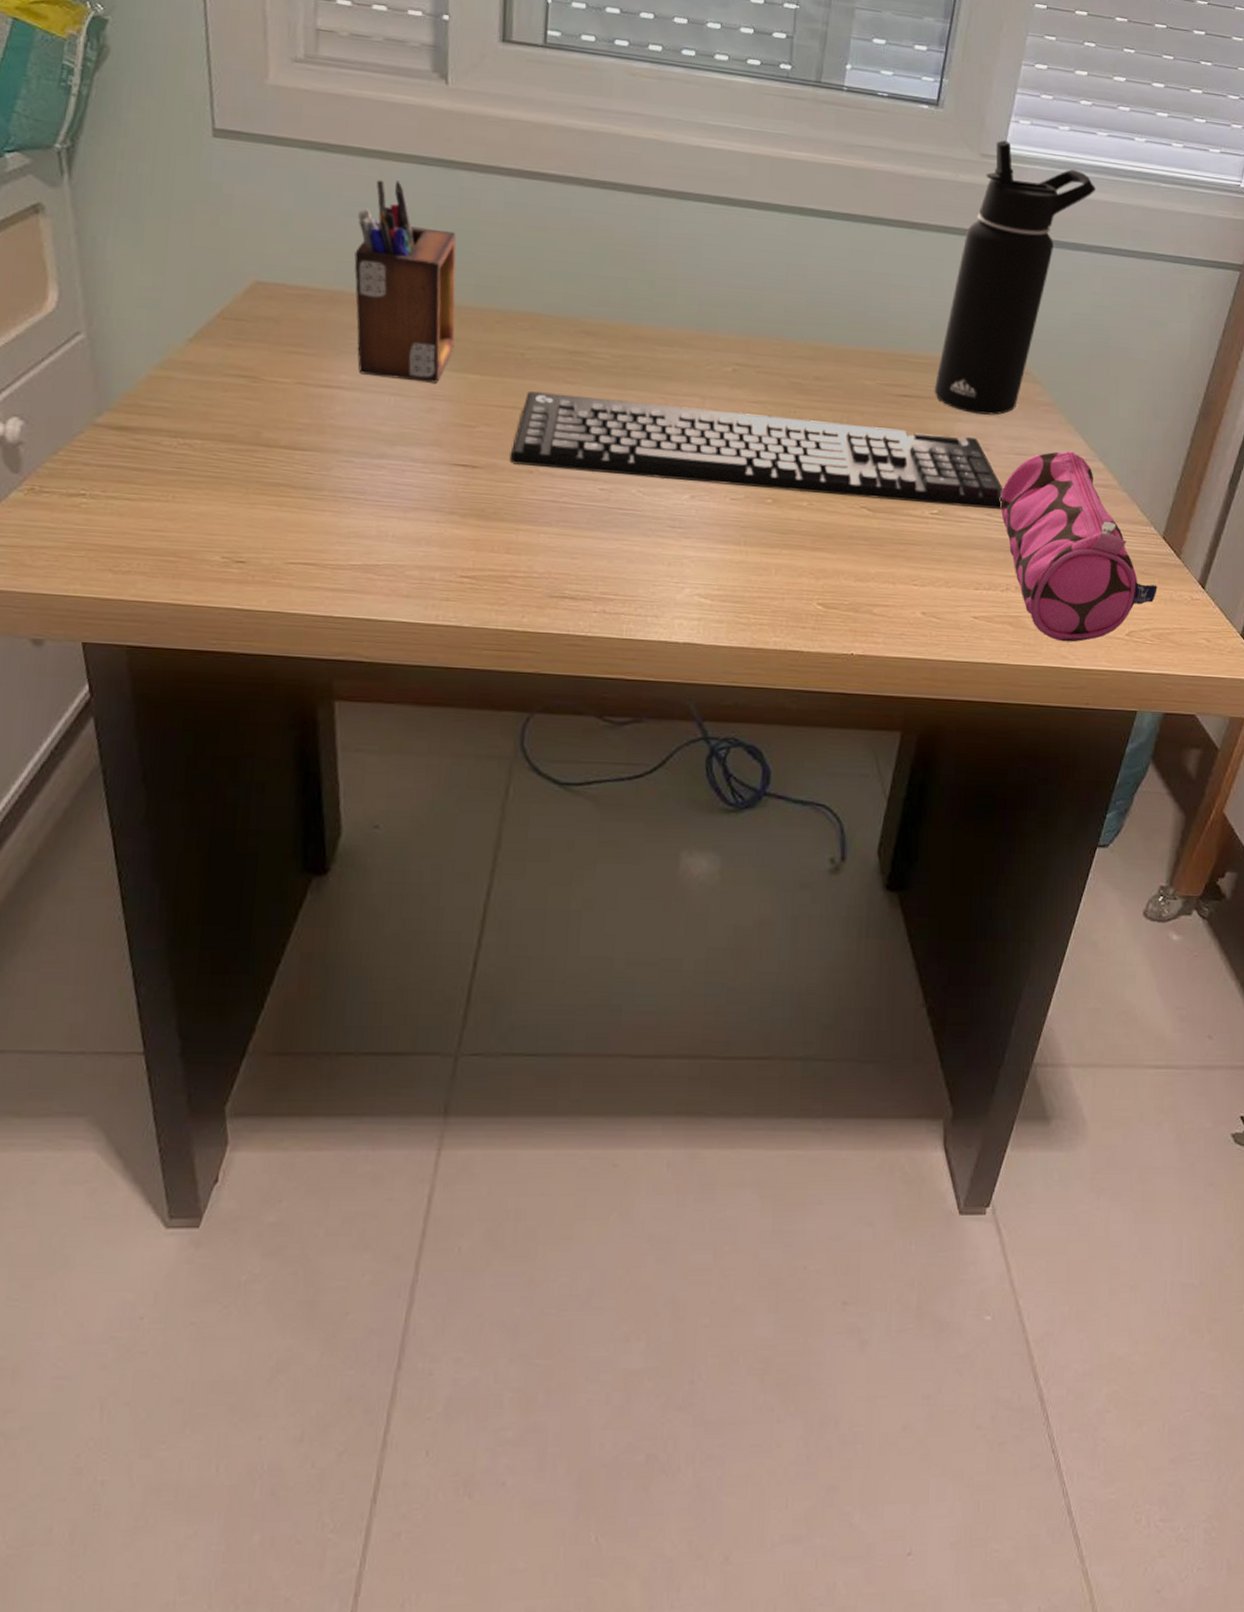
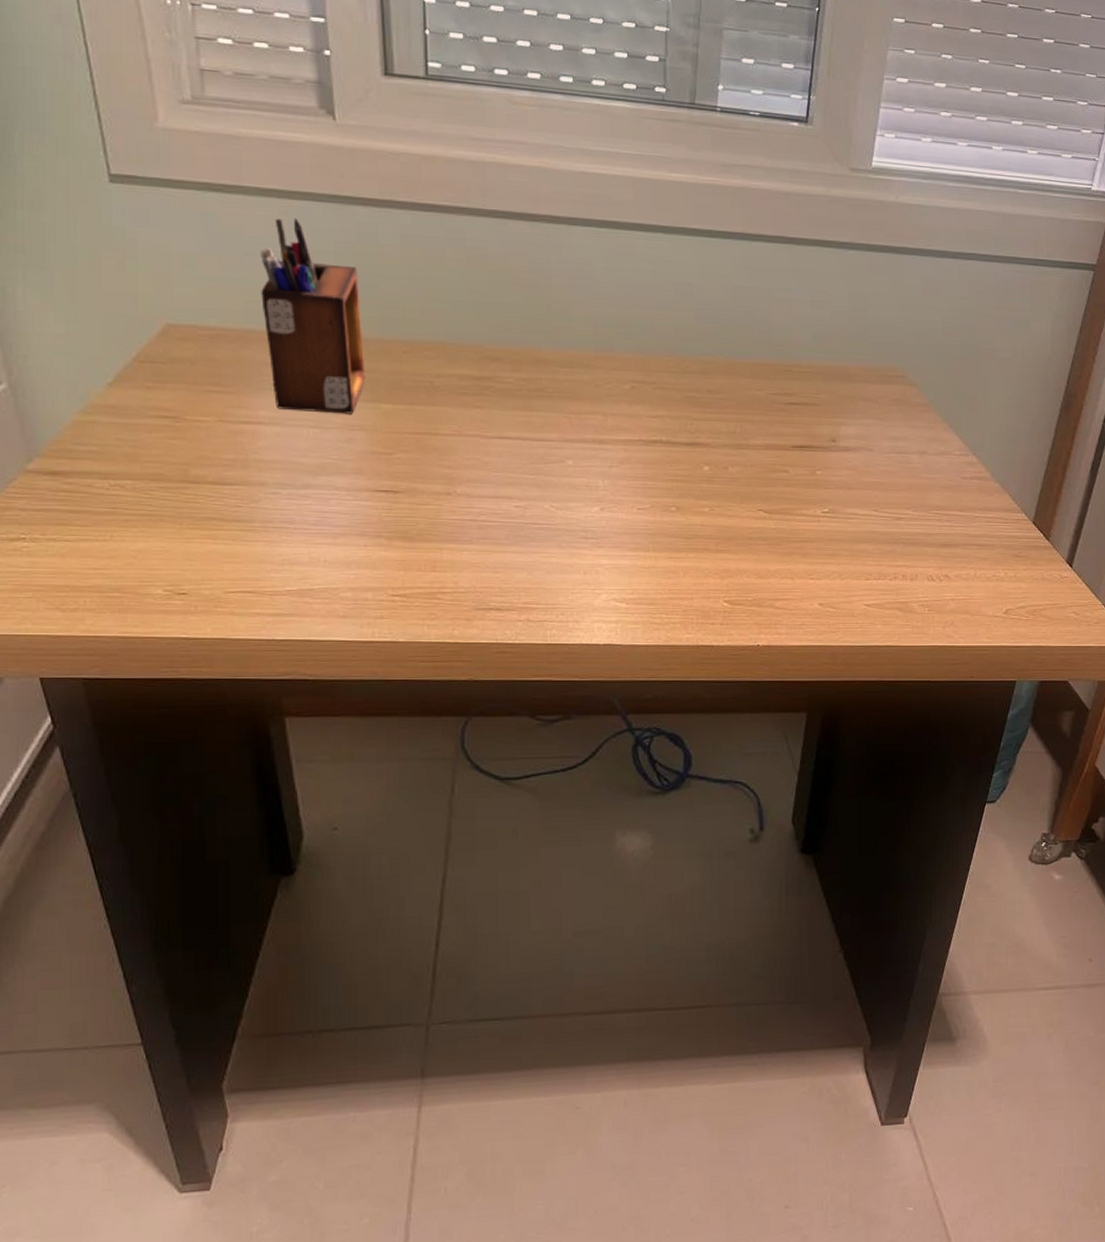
keyboard: present [510,391,1003,509] -> none [428,417,887,505]
water bottle: present [934,140,1095,415] -> none [818,154,958,418]
pencil case: present [1000,451,1158,642] -> none [885,448,1030,623]

